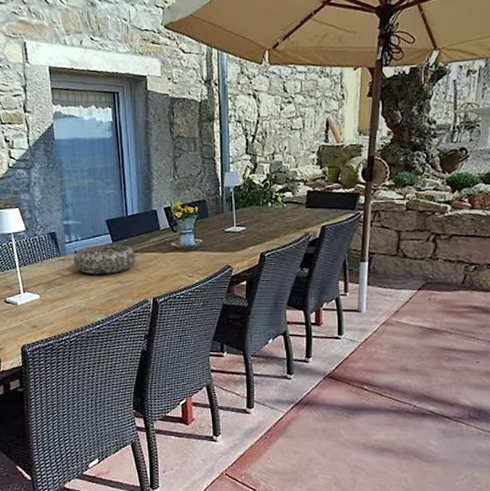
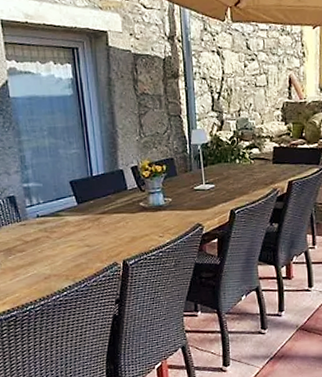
decorative bowl: present [73,244,136,275] -> none [35,206,103,239]

